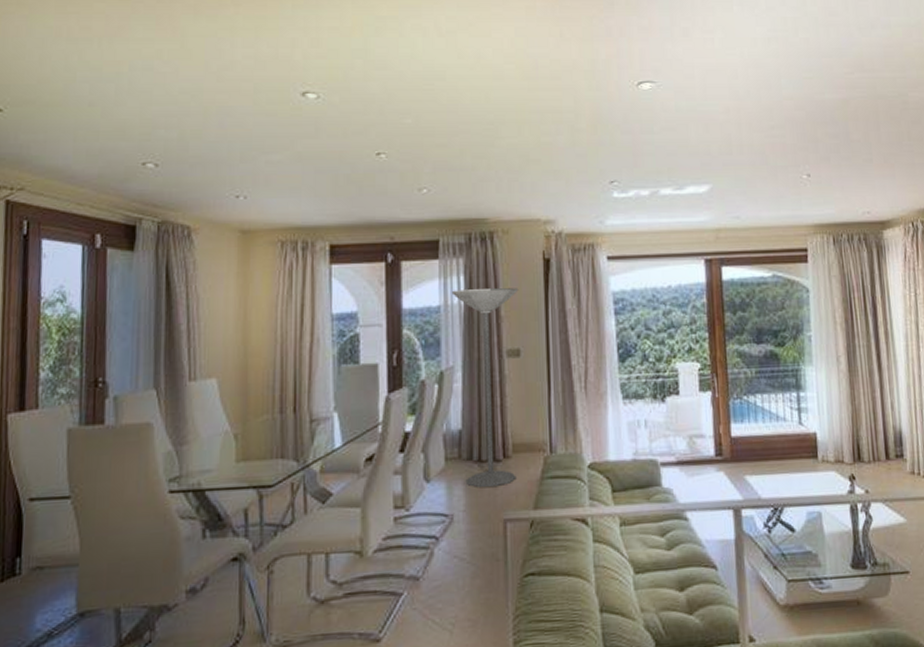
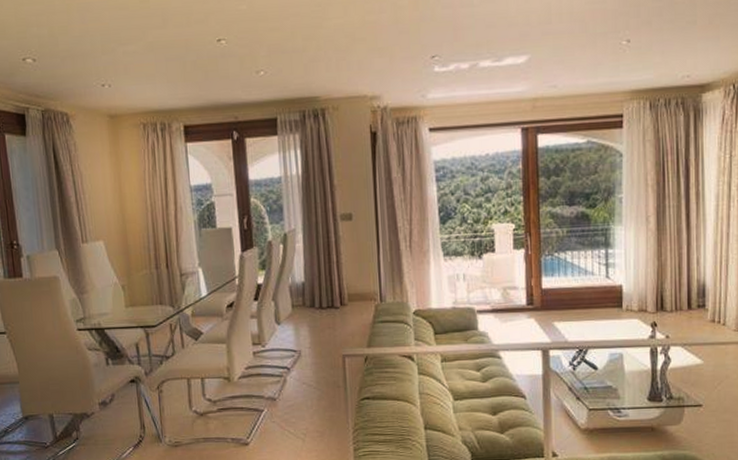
floor lamp: present [451,288,519,488] -> none [290,159,352,330]

